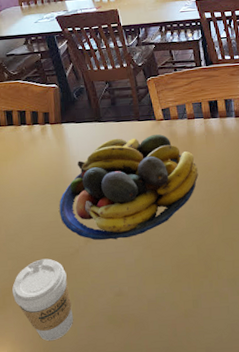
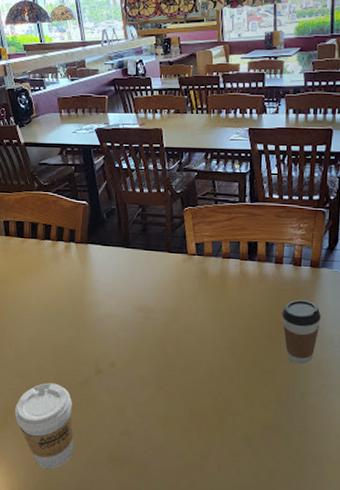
fruit bowl: present [59,134,198,241] -> none [73,267,226,376]

